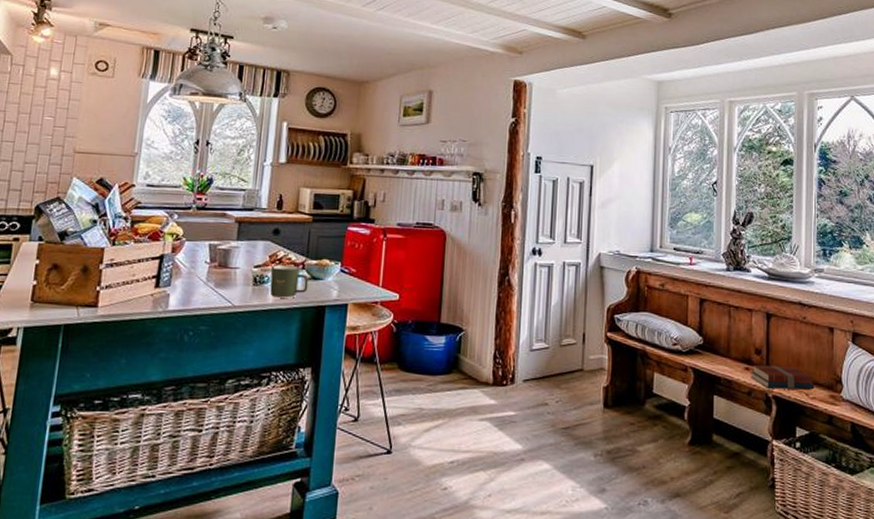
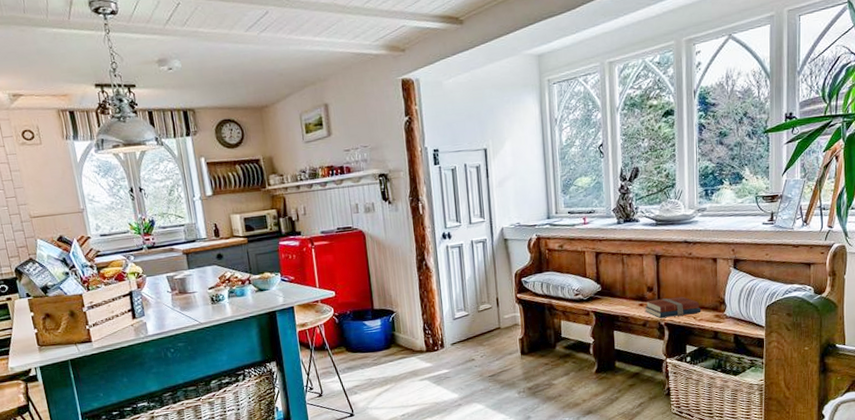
mug: present [269,264,309,298] -> none [222,282,258,311]

